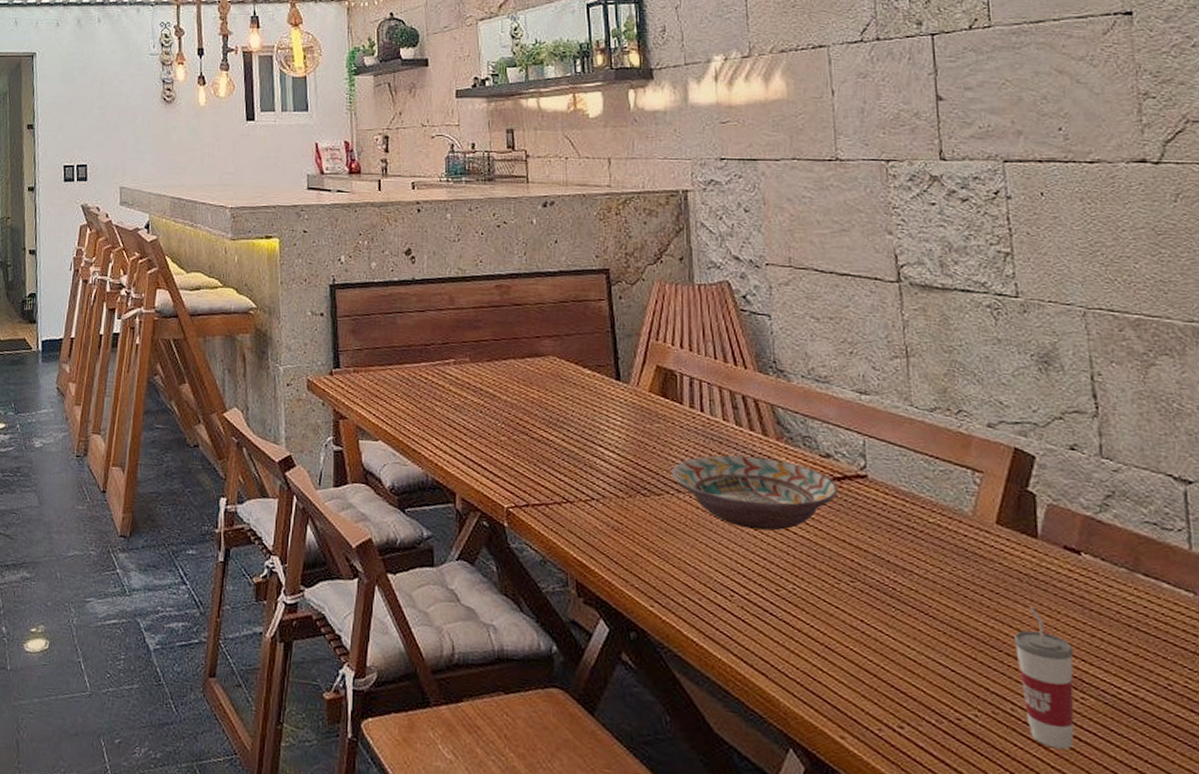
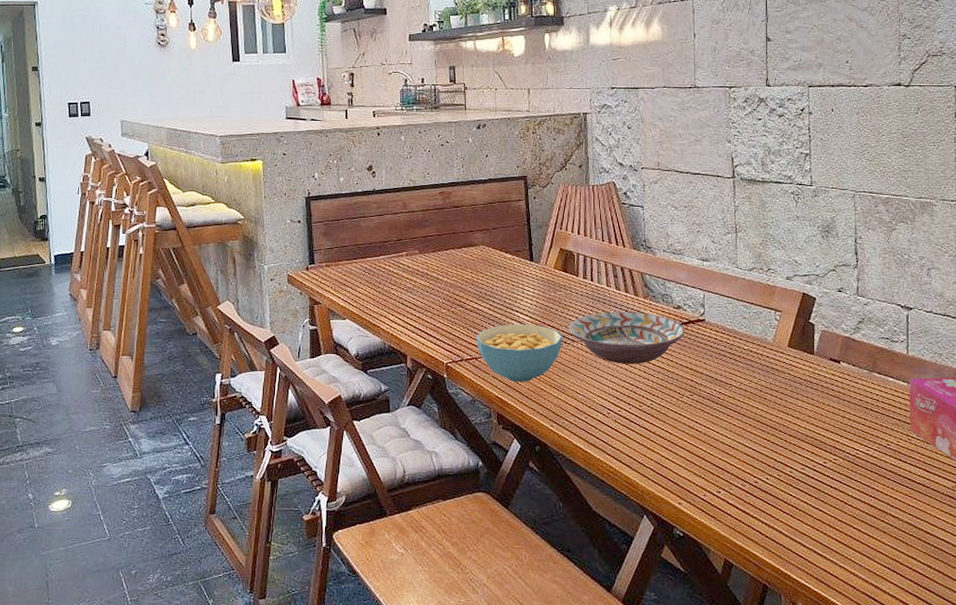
cereal bowl: none [546,462,664,543] -> present [476,324,563,383]
cup: present [1014,606,1075,750] -> none [795,401,831,495]

